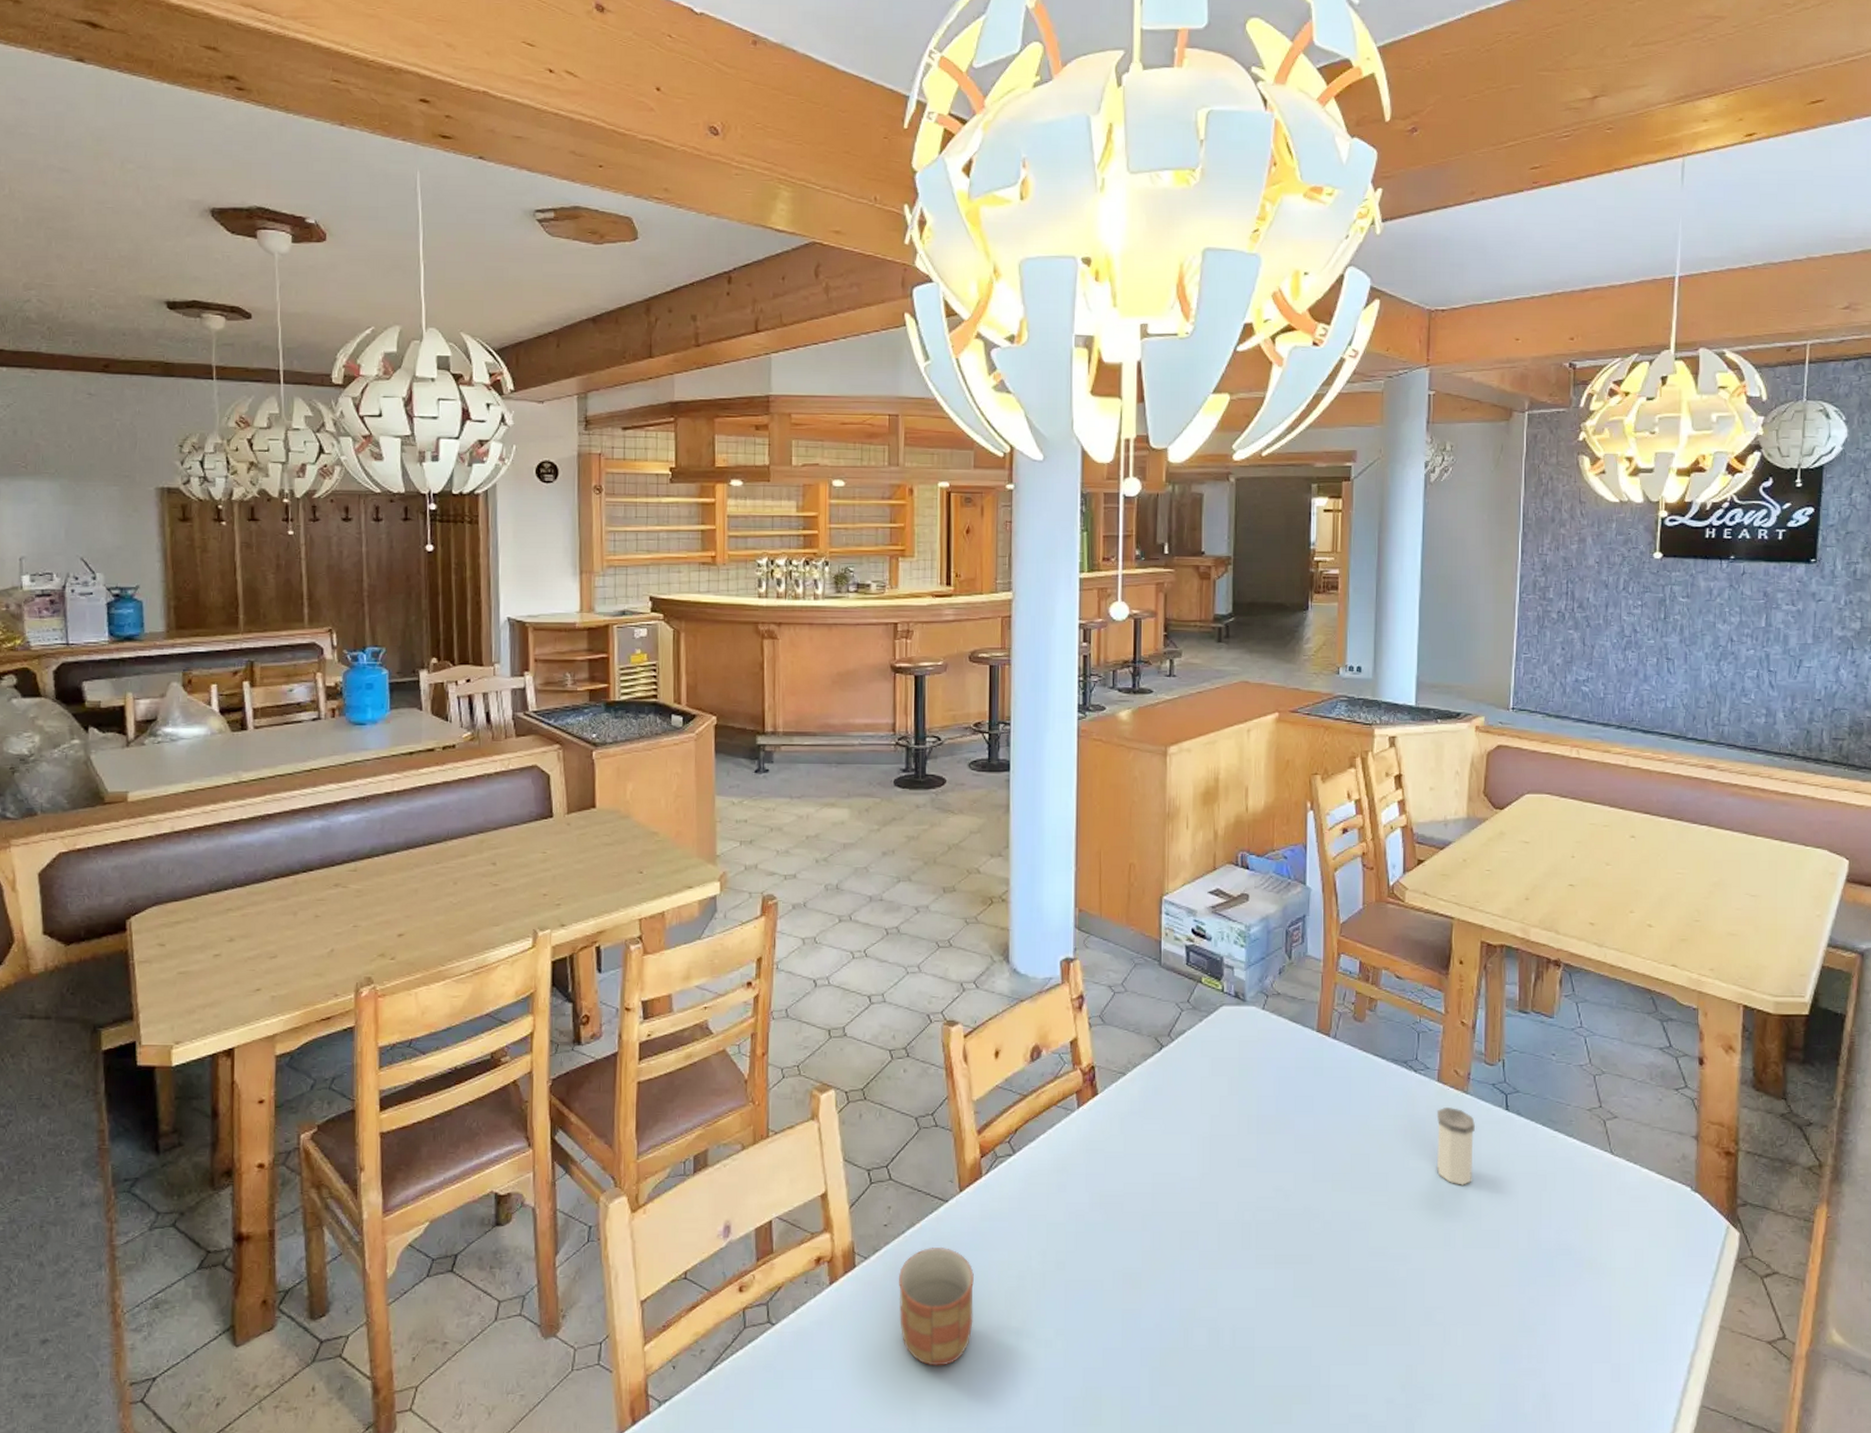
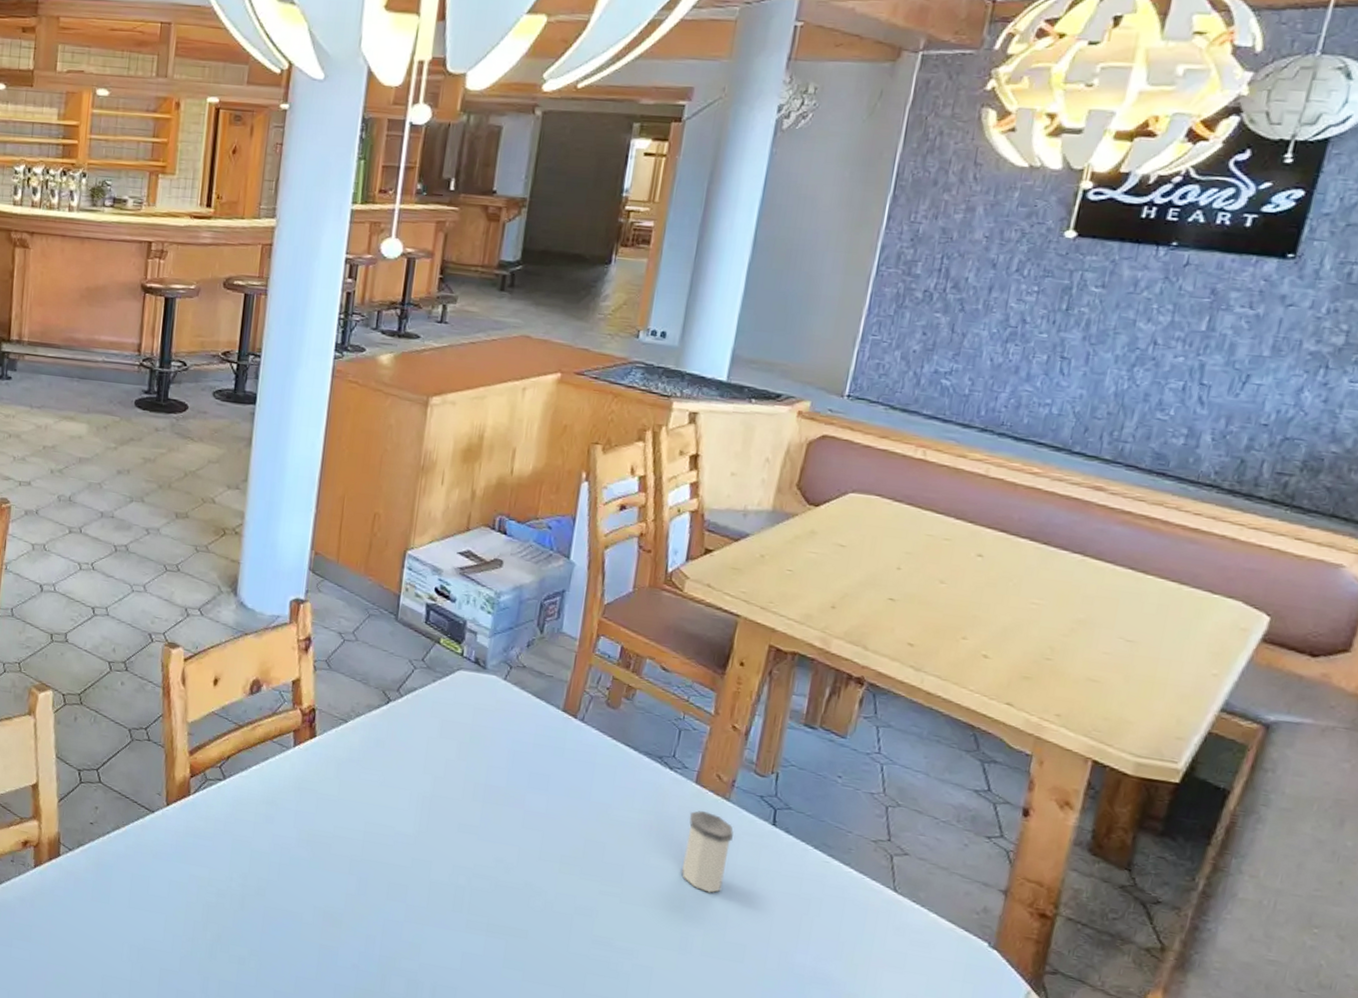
mug: present [899,1246,974,1366] -> none [98,851,174,961]

